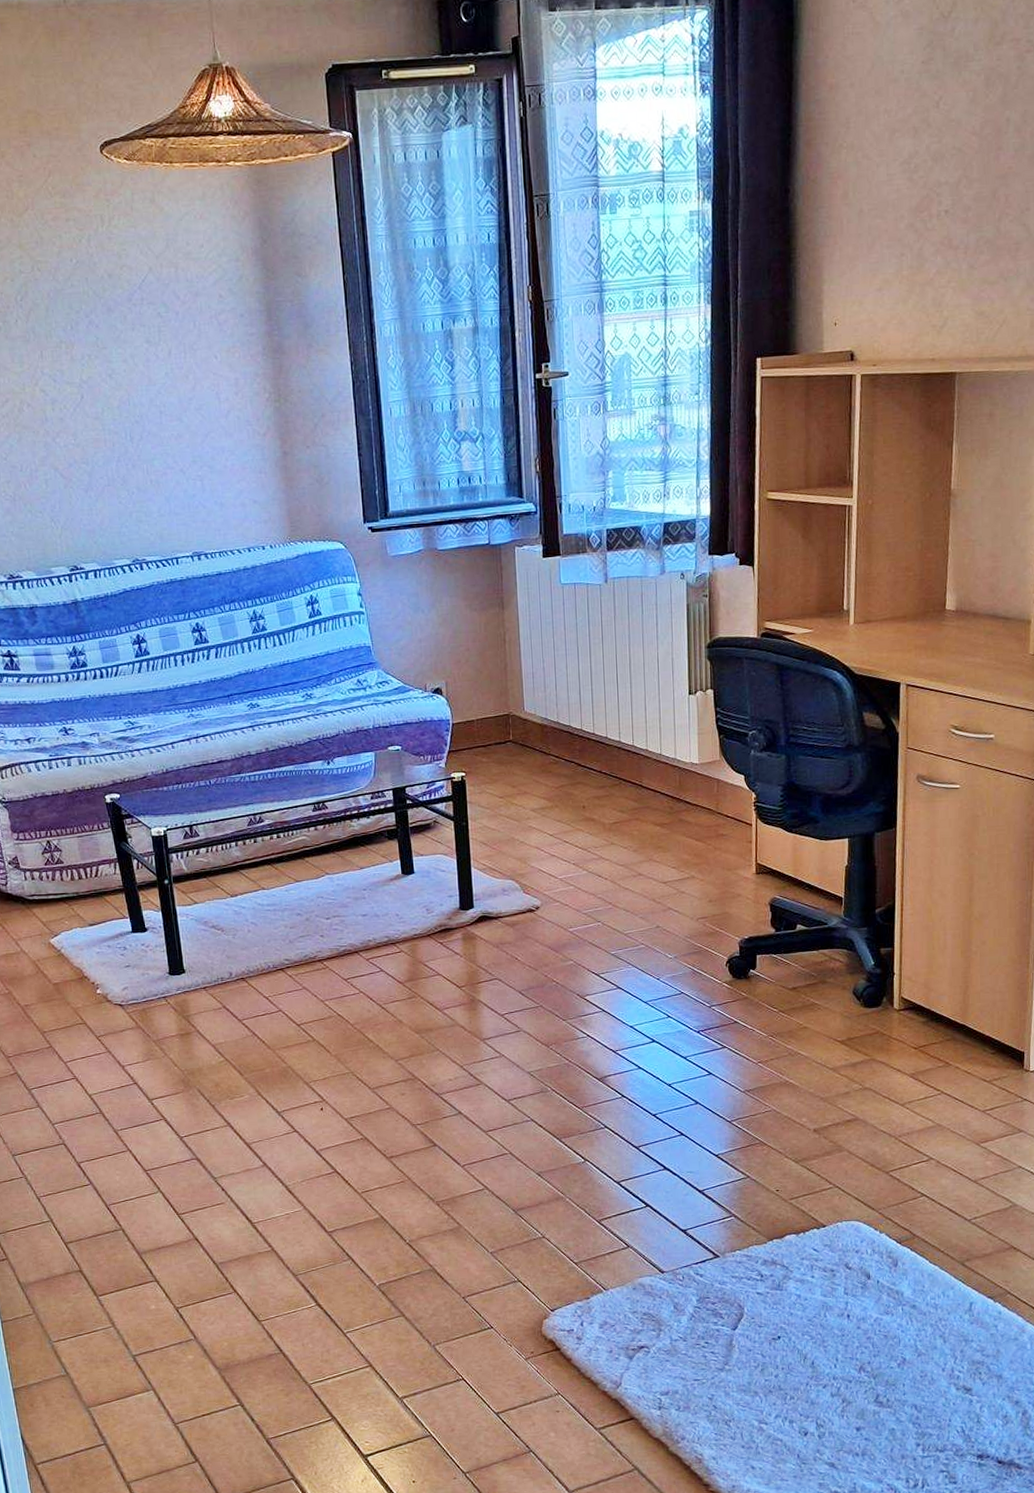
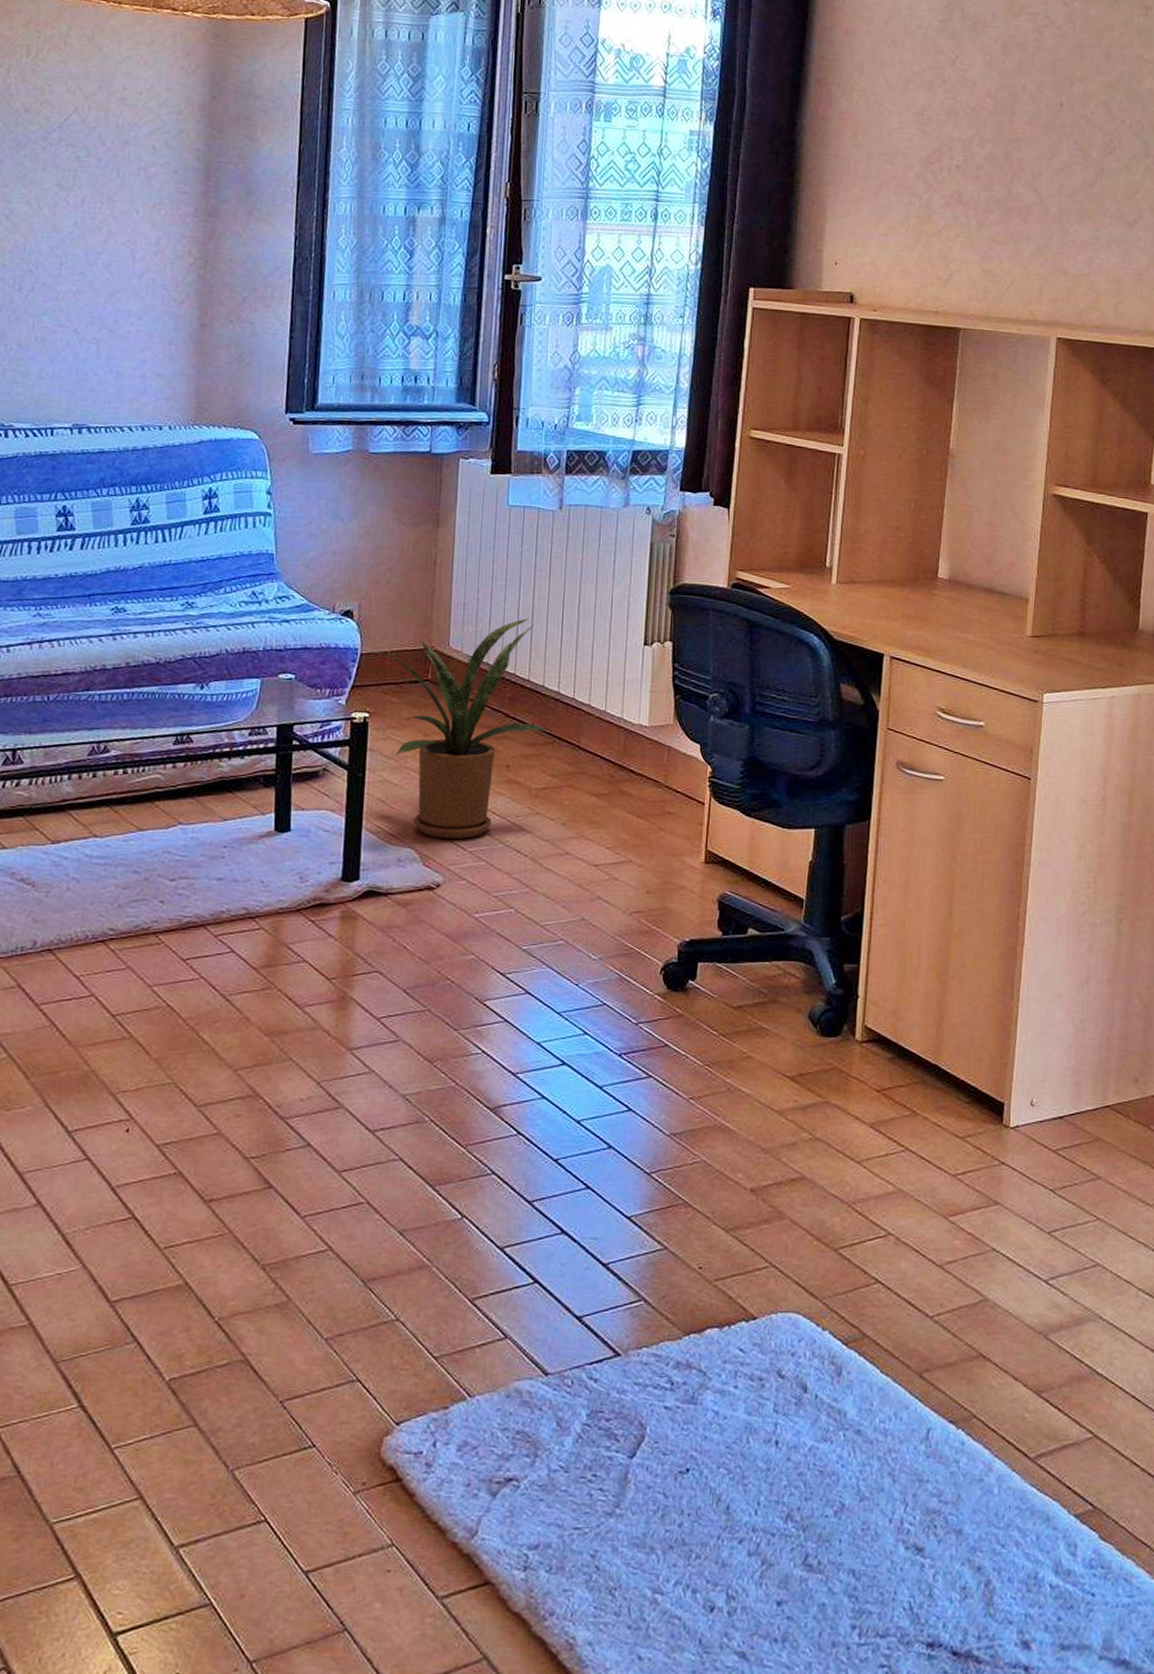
house plant: none [451,680,614,870] -> present [359,617,548,839]

